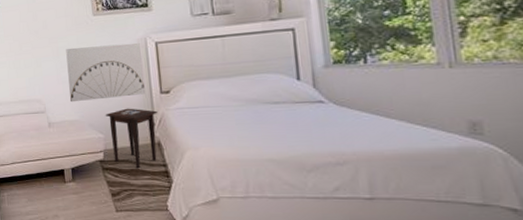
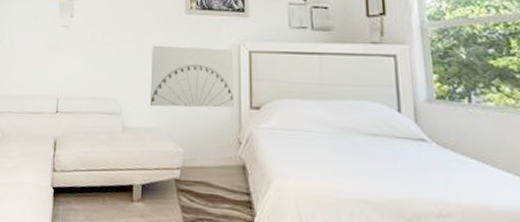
side table: present [105,108,158,169] -> none [187,120,245,195]

